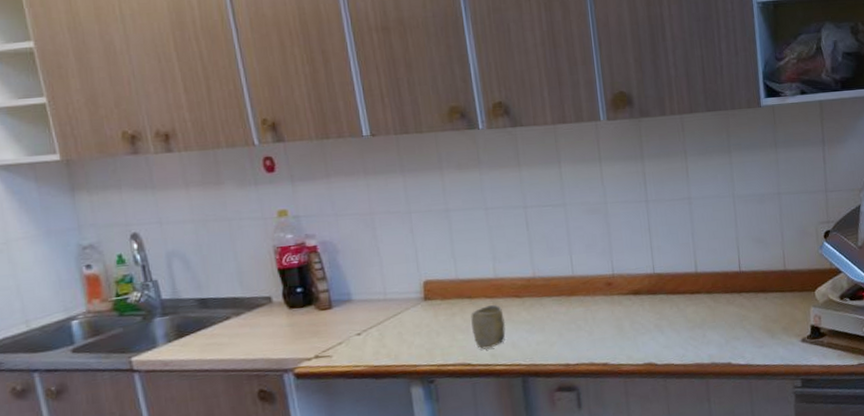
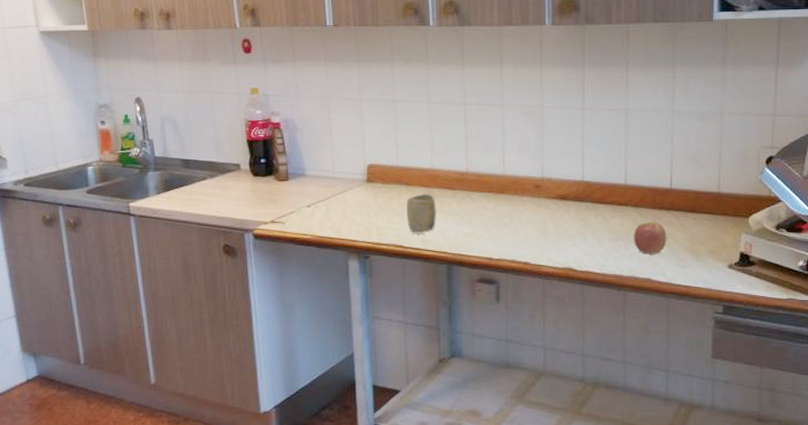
apple: none [709,305,742,339] -> present [634,221,667,254]

